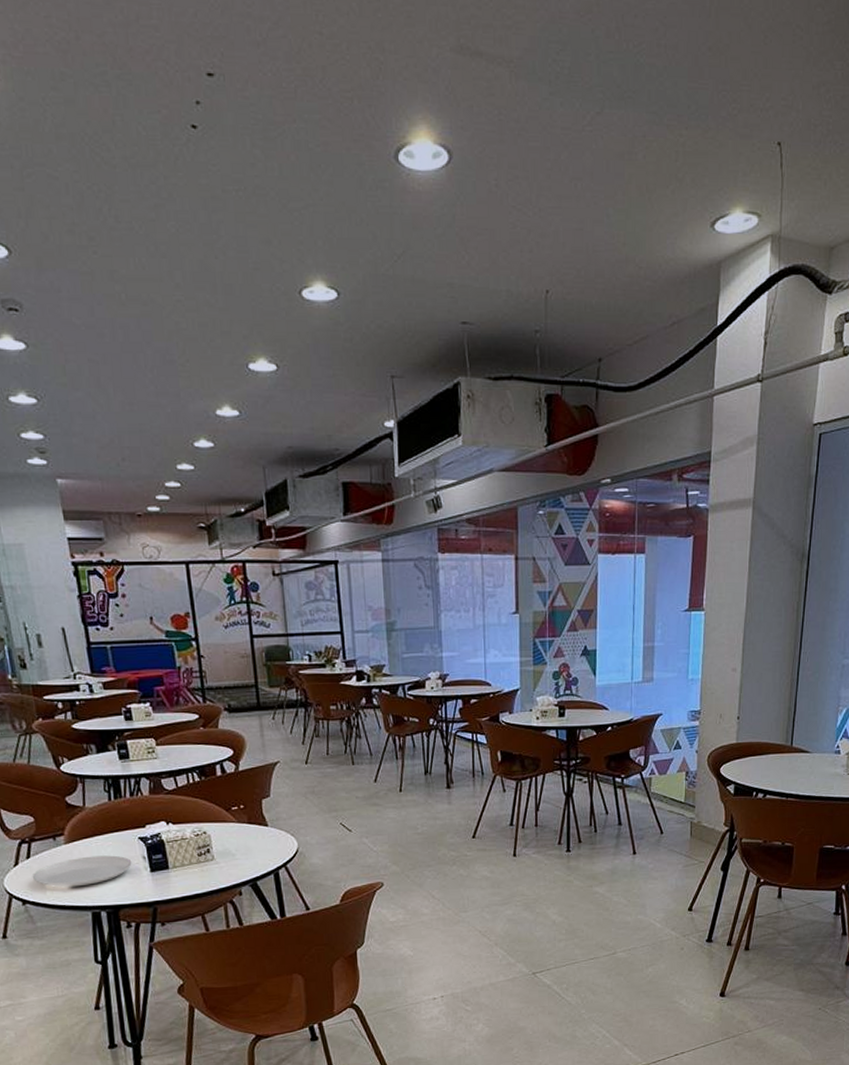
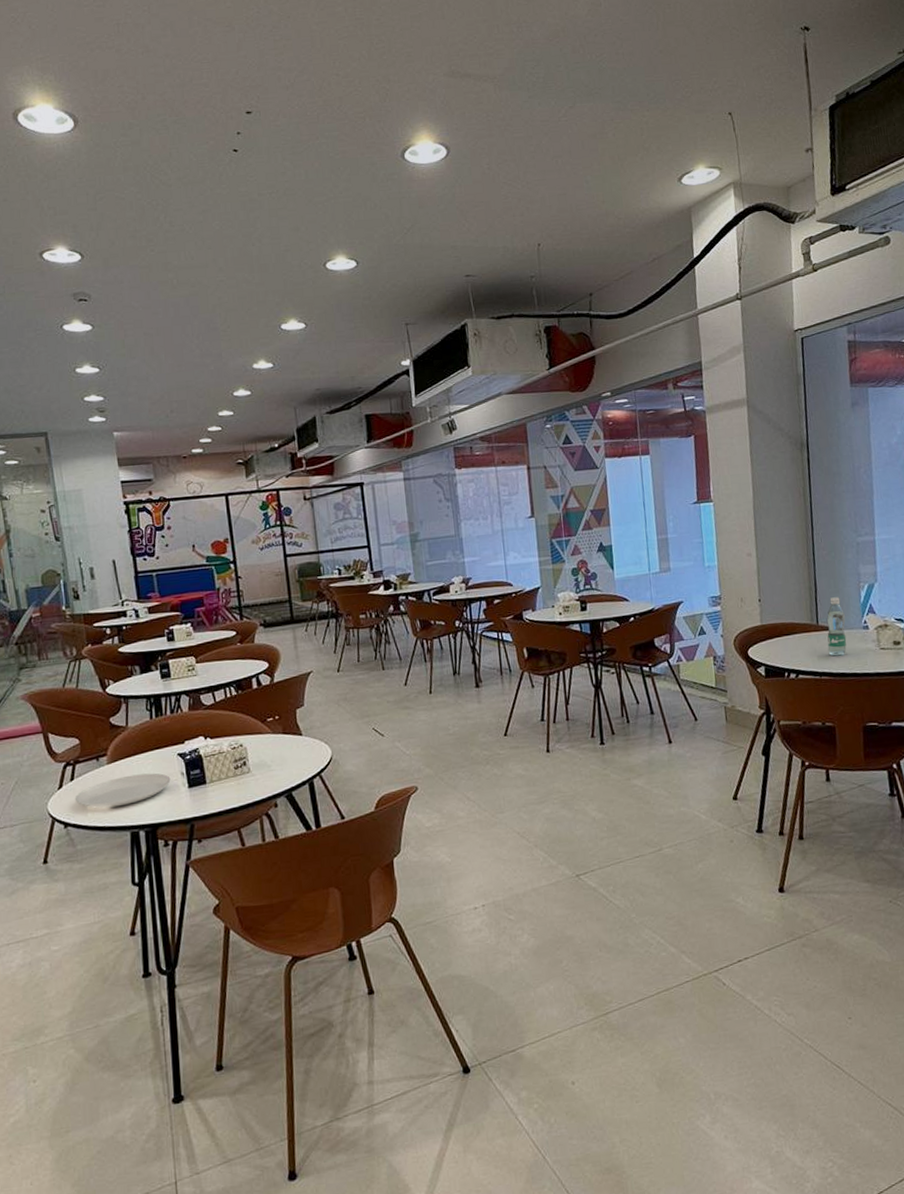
bottle: none [798,719,819,779] -> present [826,597,847,656]

